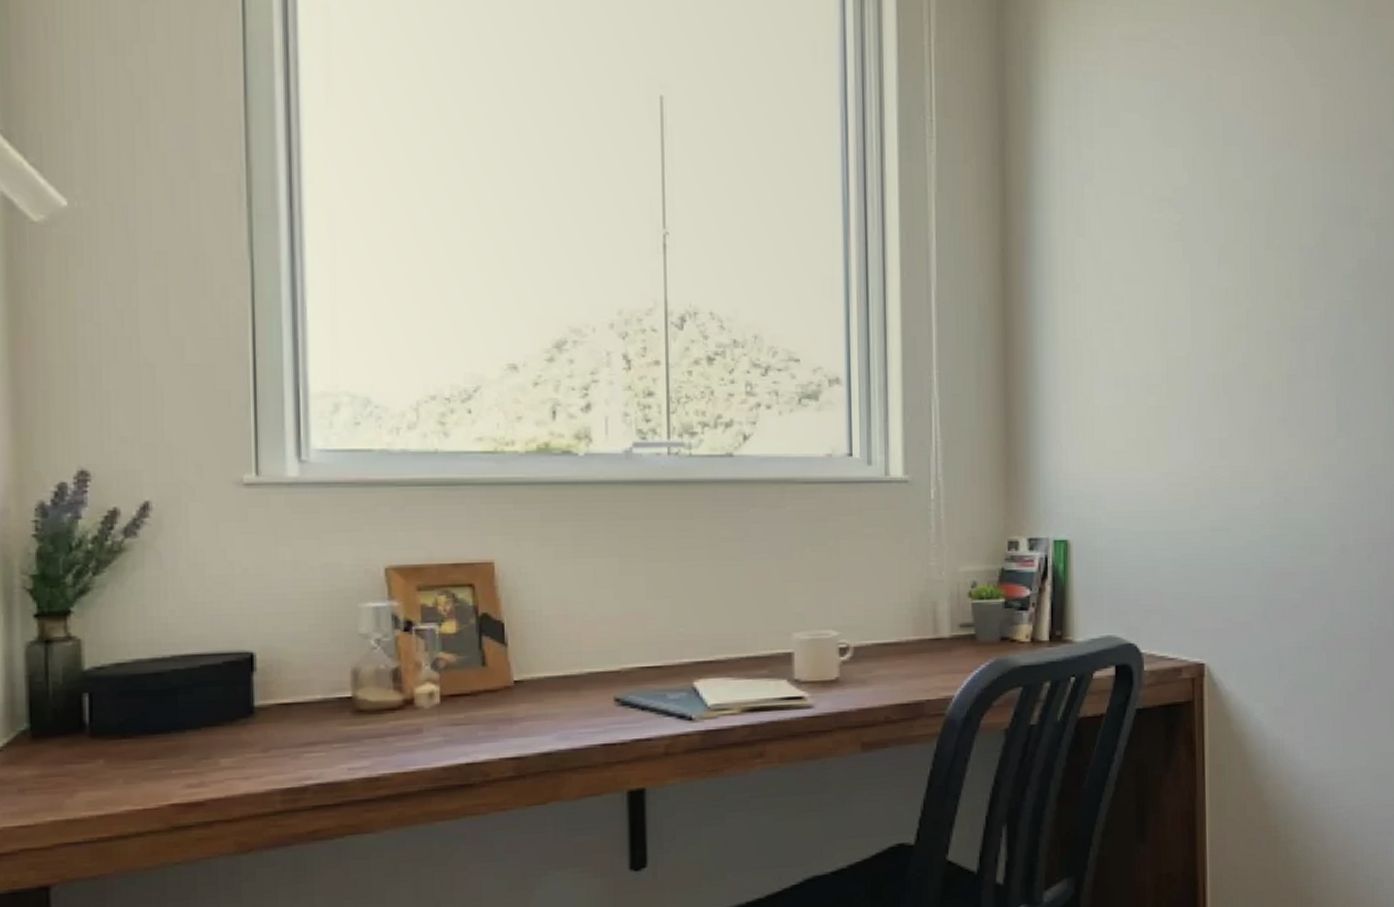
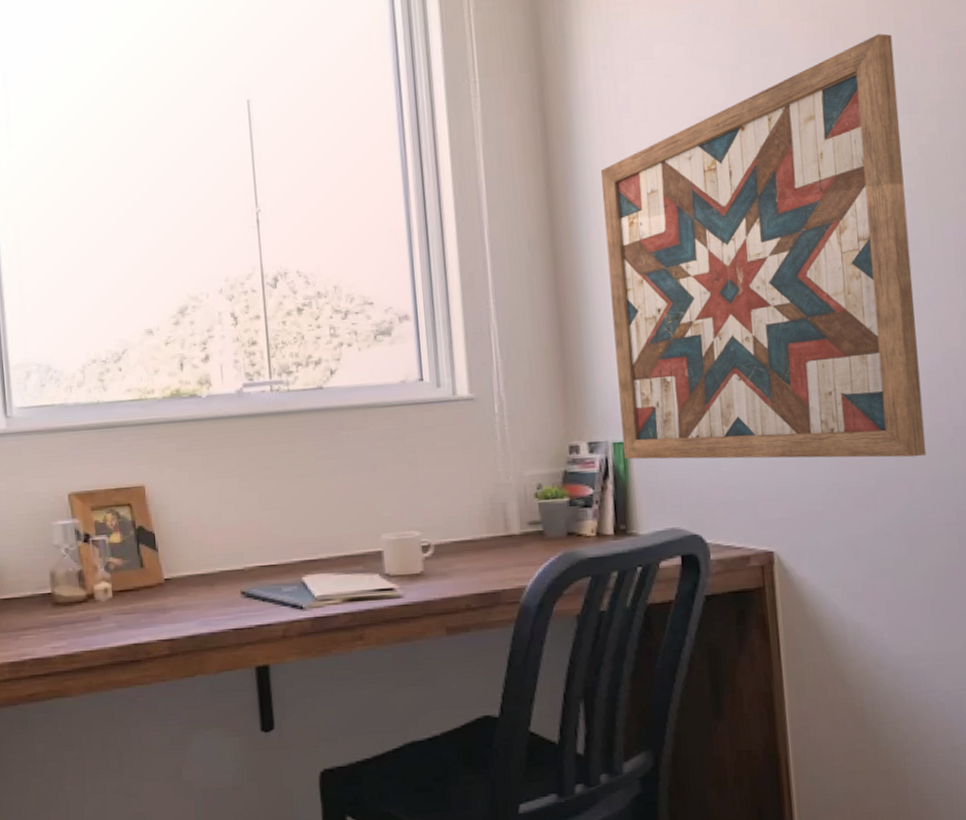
wall art: none [1058,141,1348,572] -> present [600,34,927,460]

